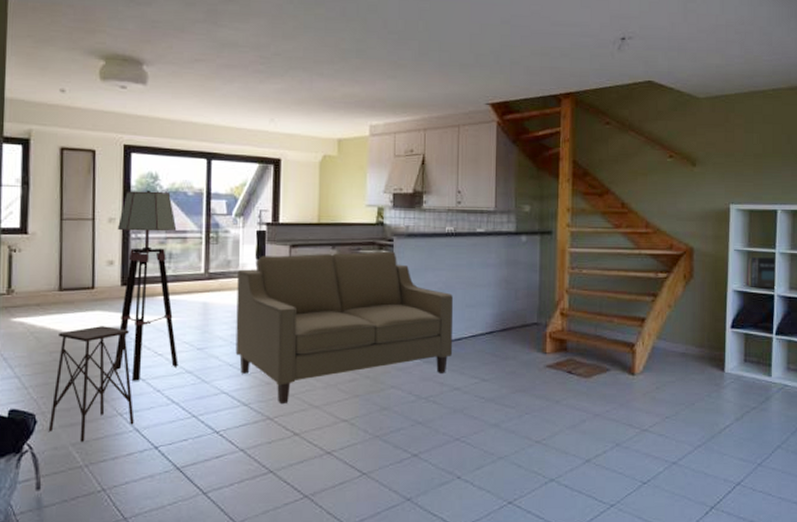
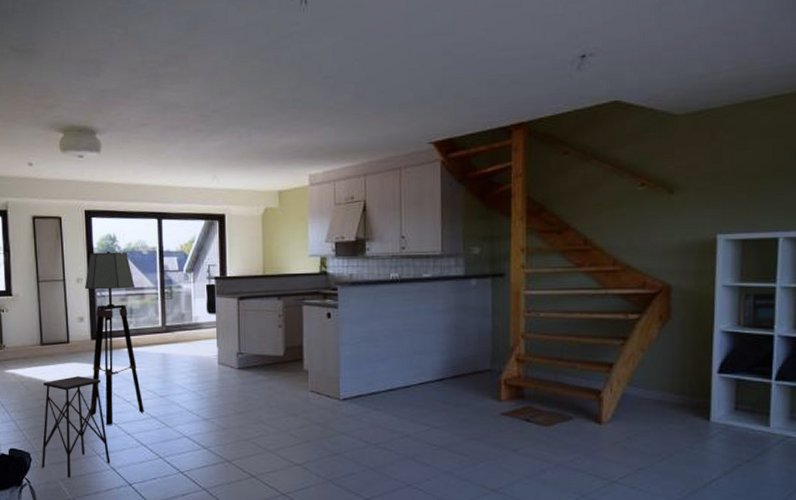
sofa: present [235,251,454,405] -> none [191,300,402,448]

